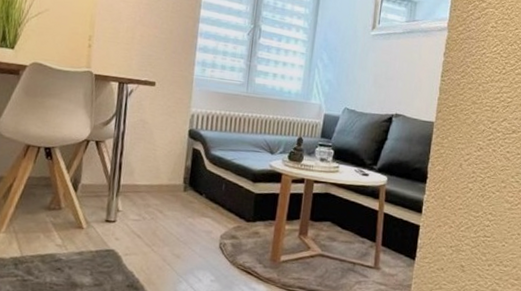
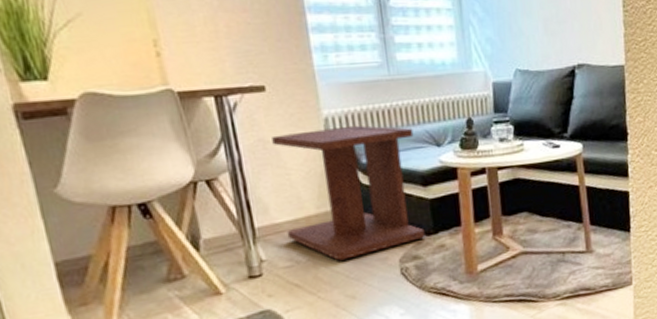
side table: none [142,119,255,225] -> present [272,125,425,261]

